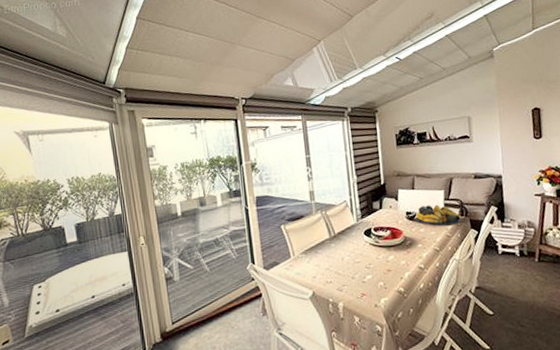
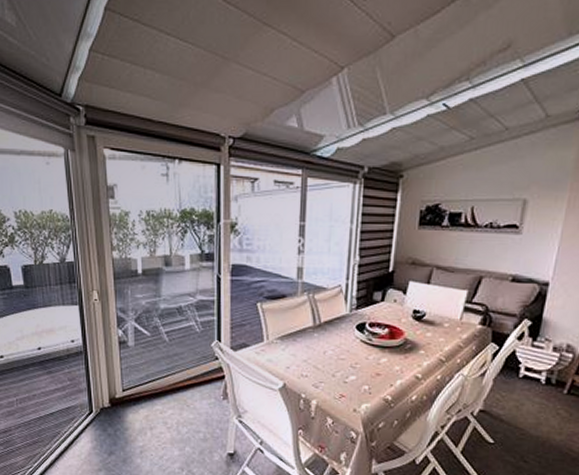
fruit bowl: present [415,204,461,225] -> none [423,305,482,335]

